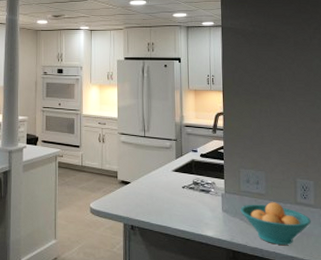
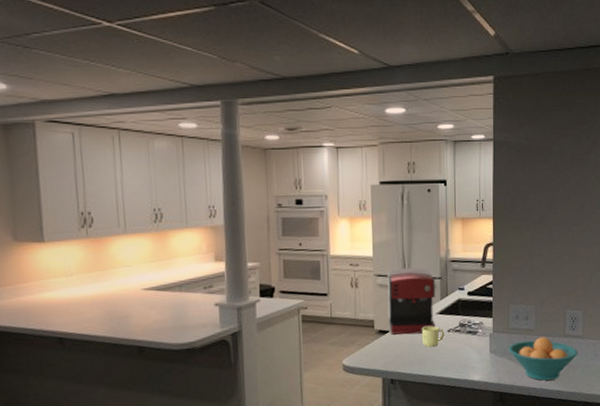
coffee maker: none [129,129,172,187] -> present [387,267,436,335]
mug: none [159,182,180,201] -> present [421,326,445,348]

